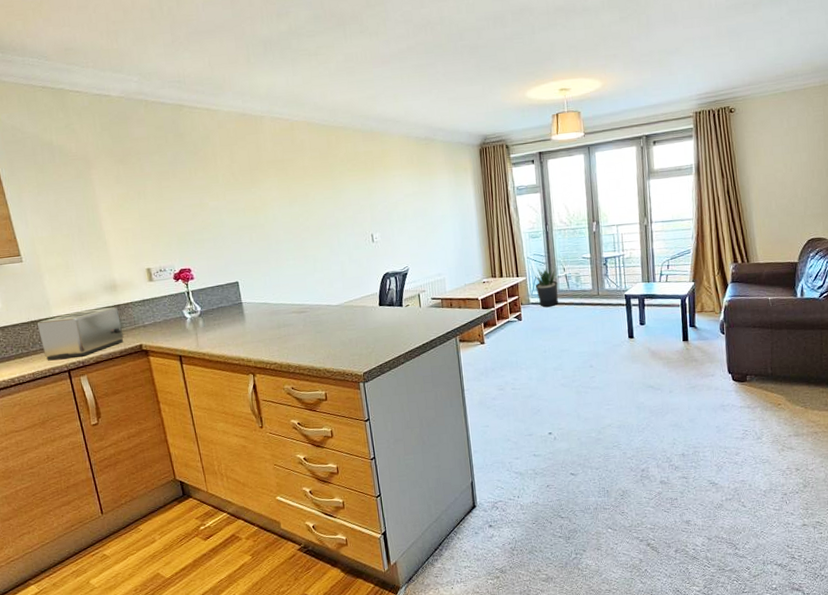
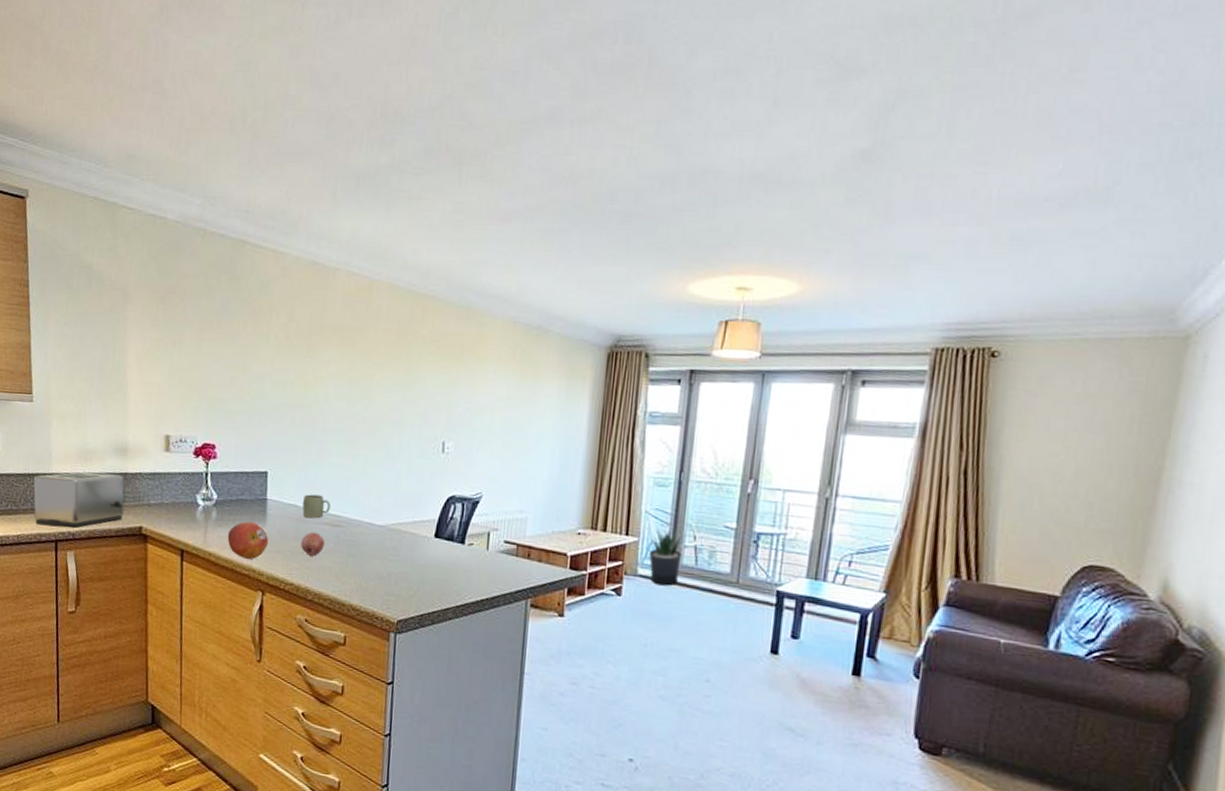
fruit: none [215,322,251,352] -> present [227,521,269,560]
mug: none [271,291,294,311] -> present [302,494,331,519]
fruit: none [276,320,296,339] -> present [301,531,325,556]

